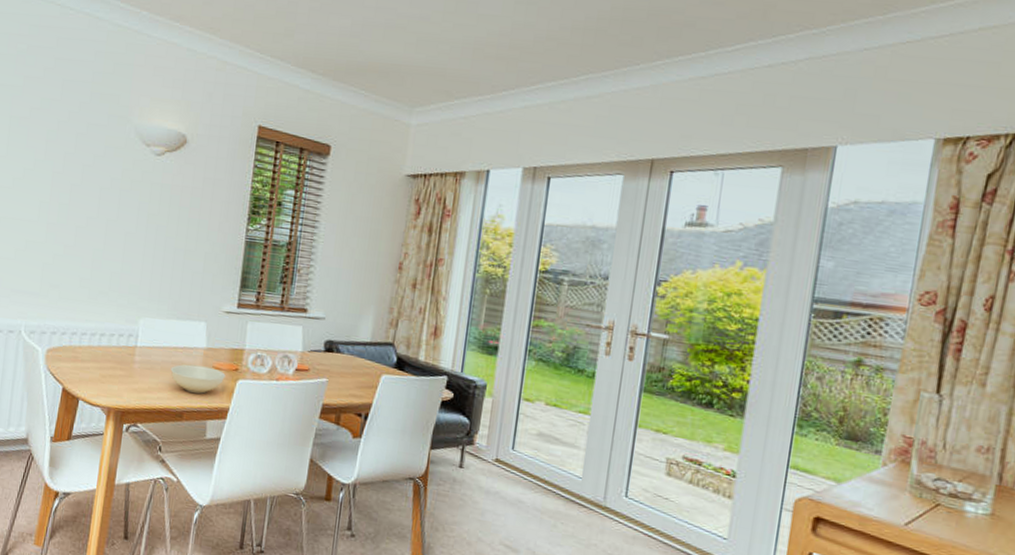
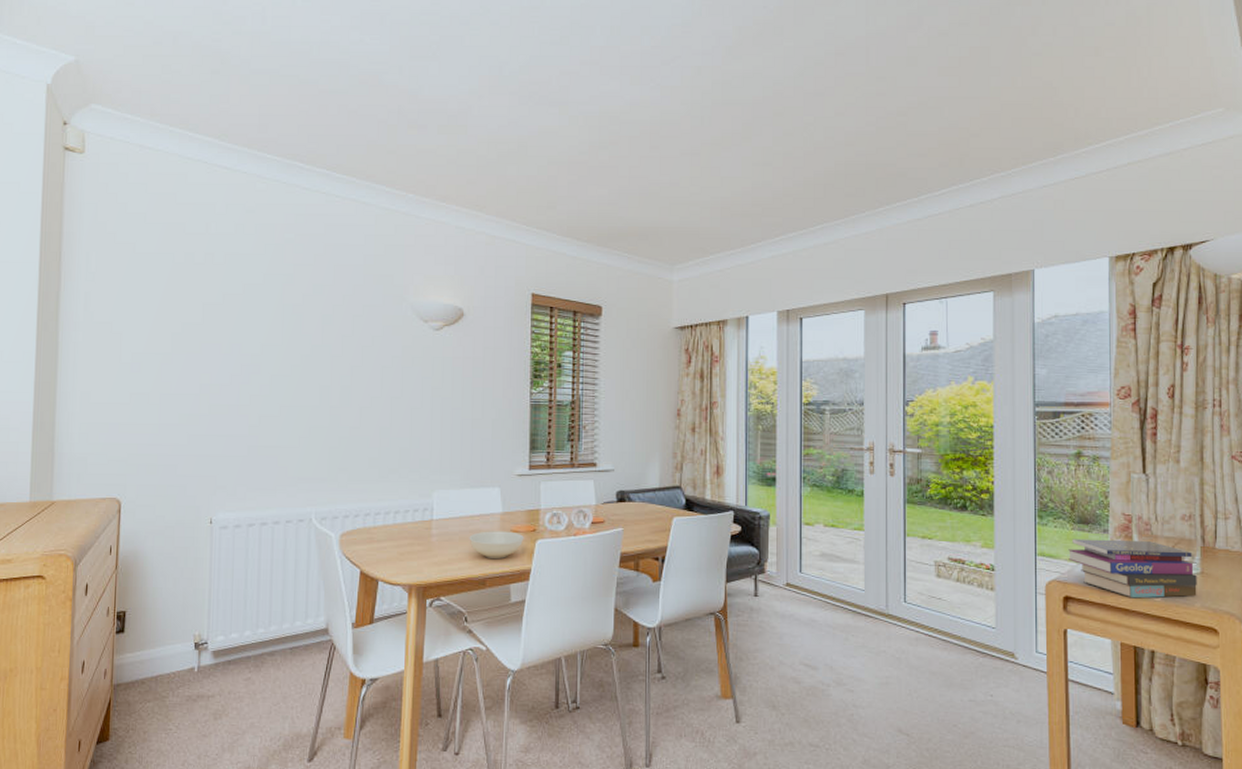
books: none [827,455,985,540] -> present [1068,539,1197,599]

